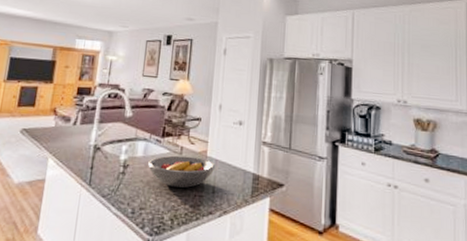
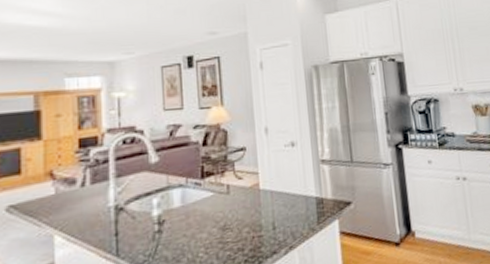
fruit bowl: present [148,155,216,188] -> none [189,193,272,234]

